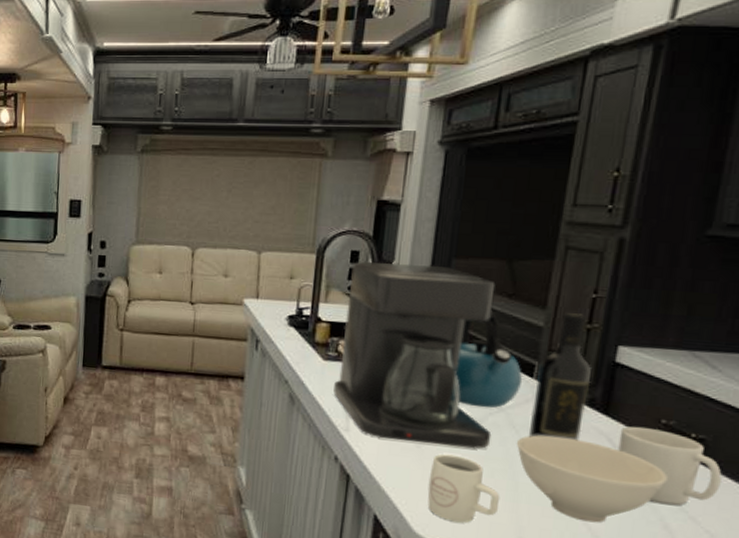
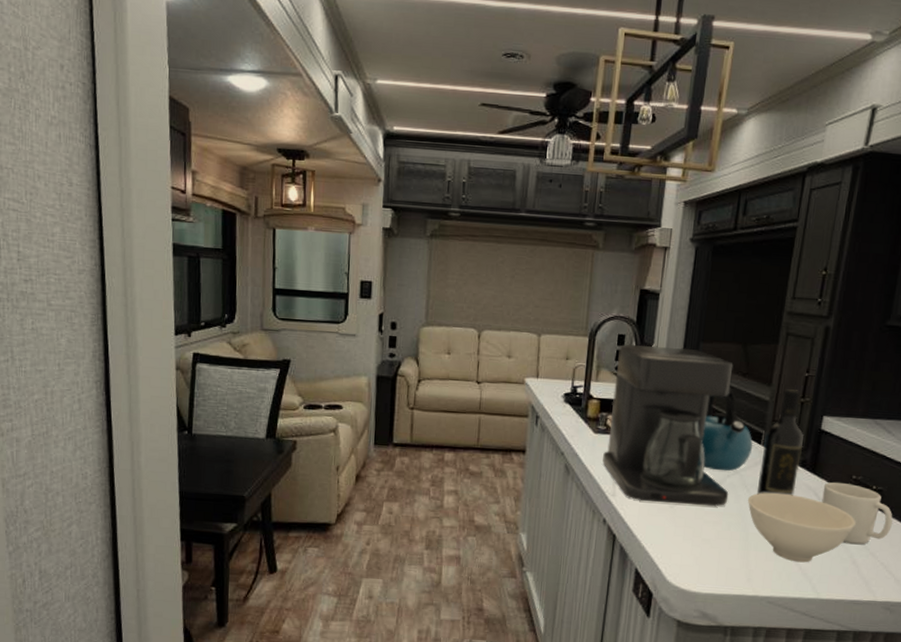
mug: present [427,454,500,523] -> none [678,512,735,571]

